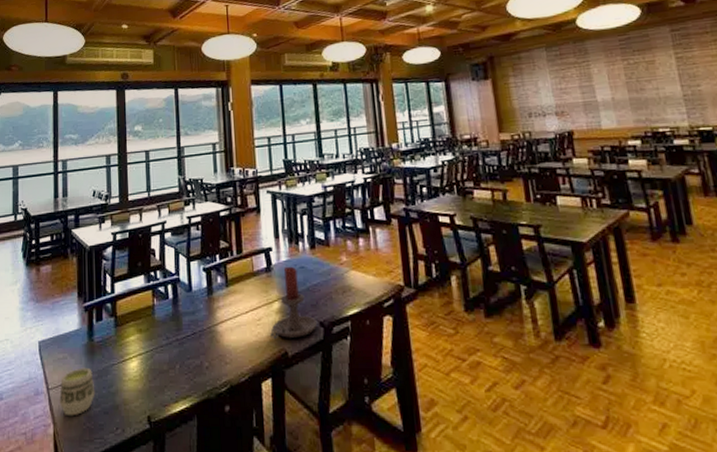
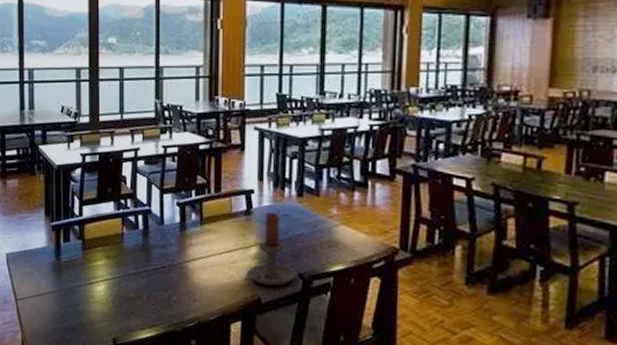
cup: present [59,367,95,417] -> none [27,284,62,327]

